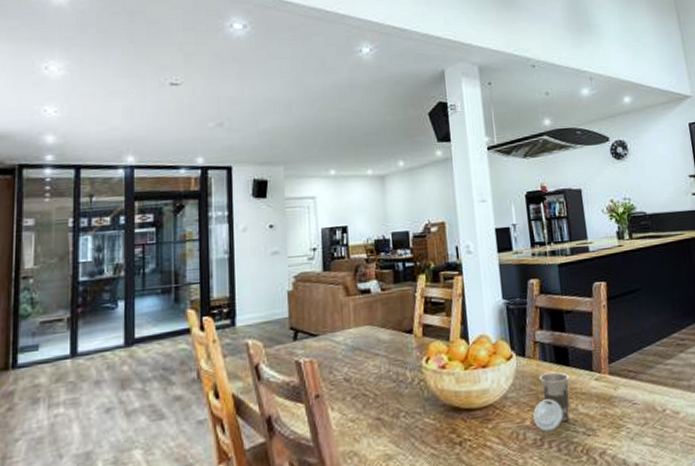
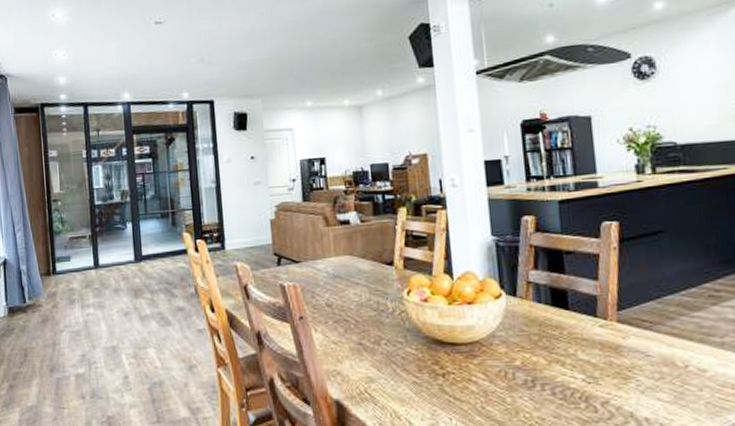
cup: present [533,371,570,432] -> none [524,314,568,374]

